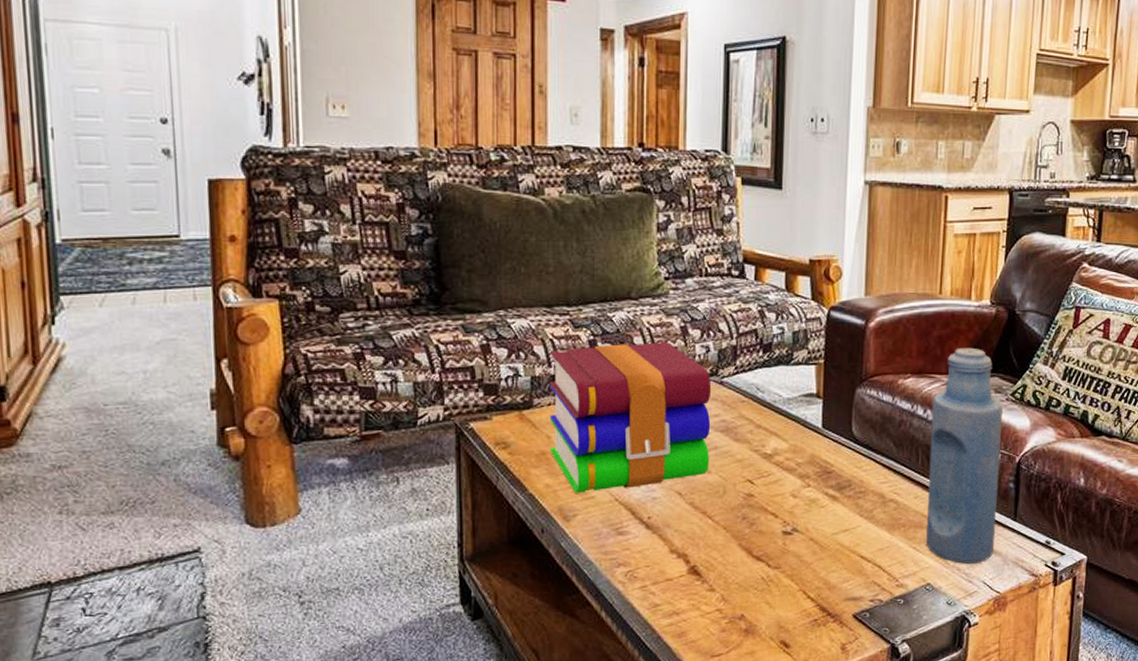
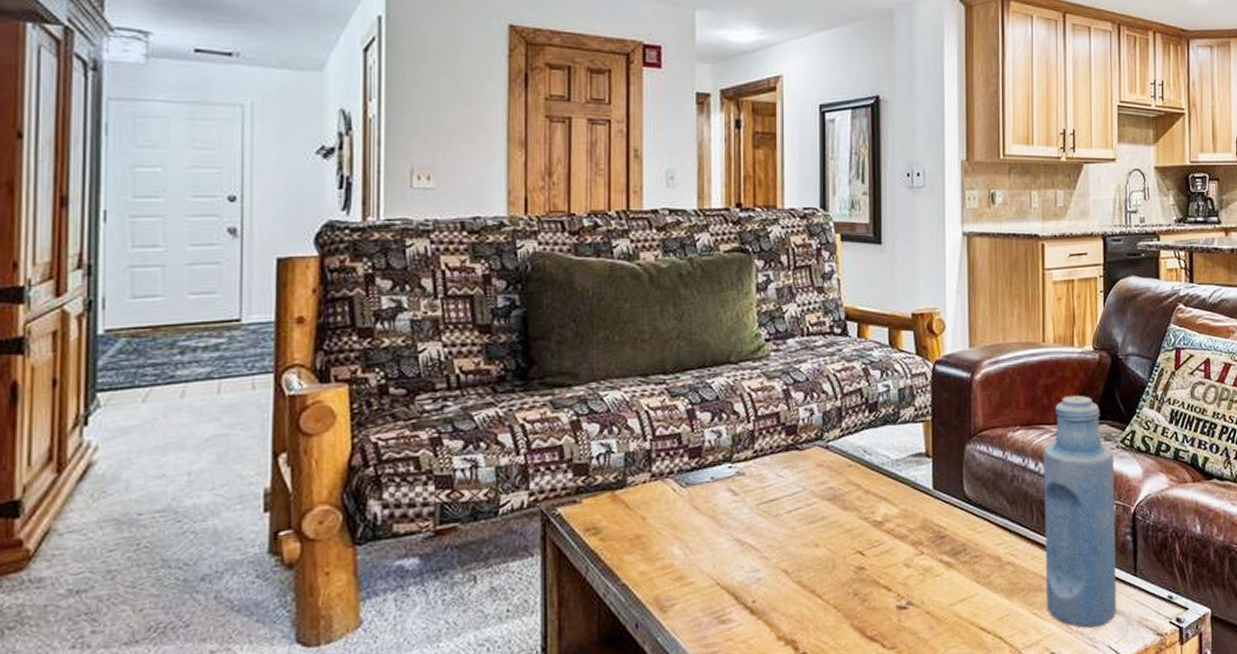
books: present [549,341,712,493] -> none [644,406,818,580]

